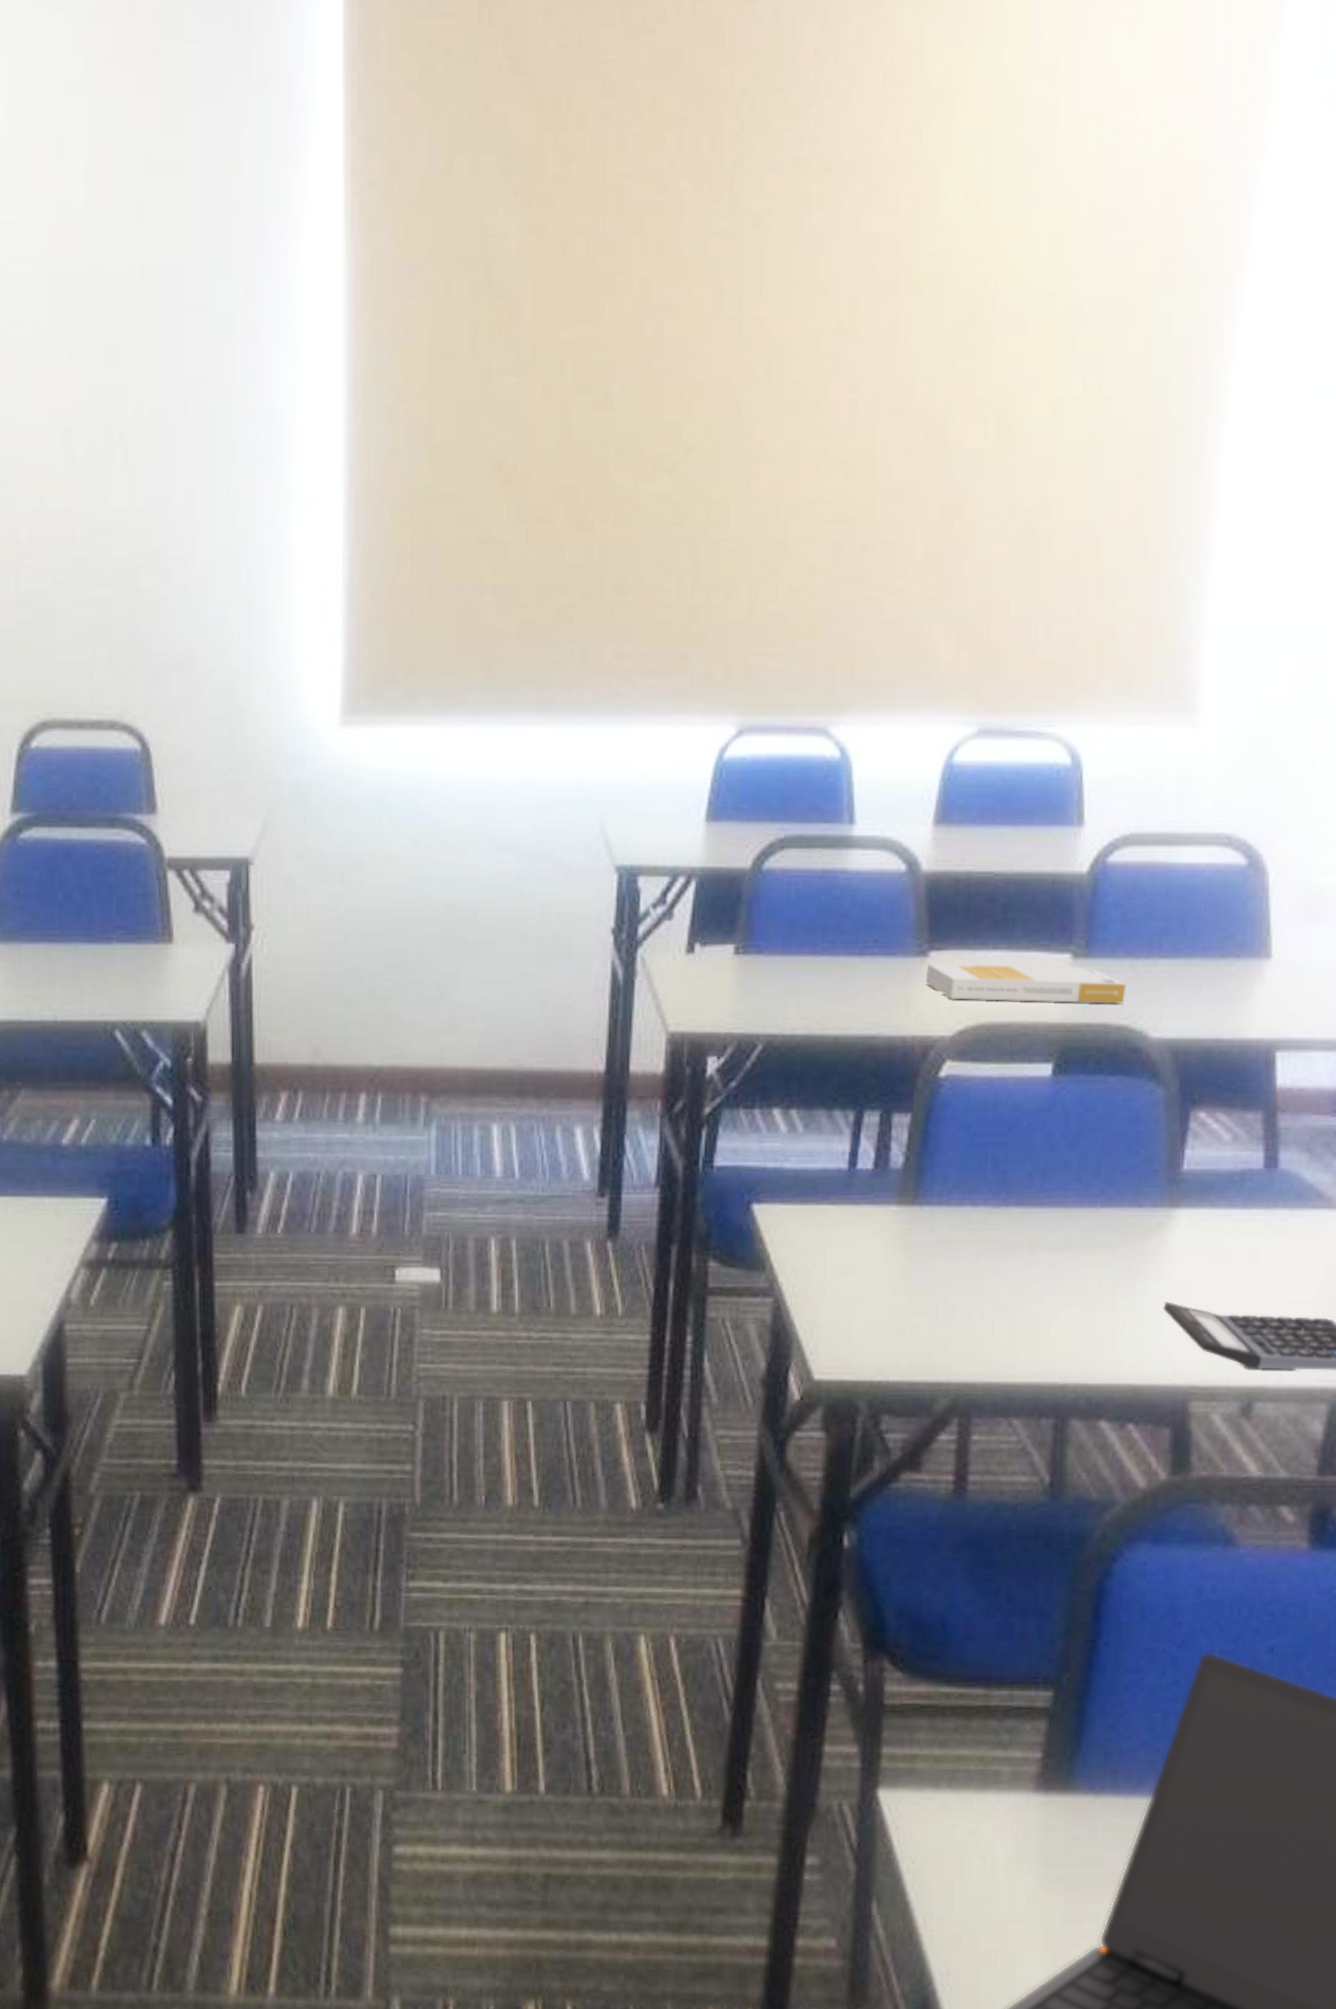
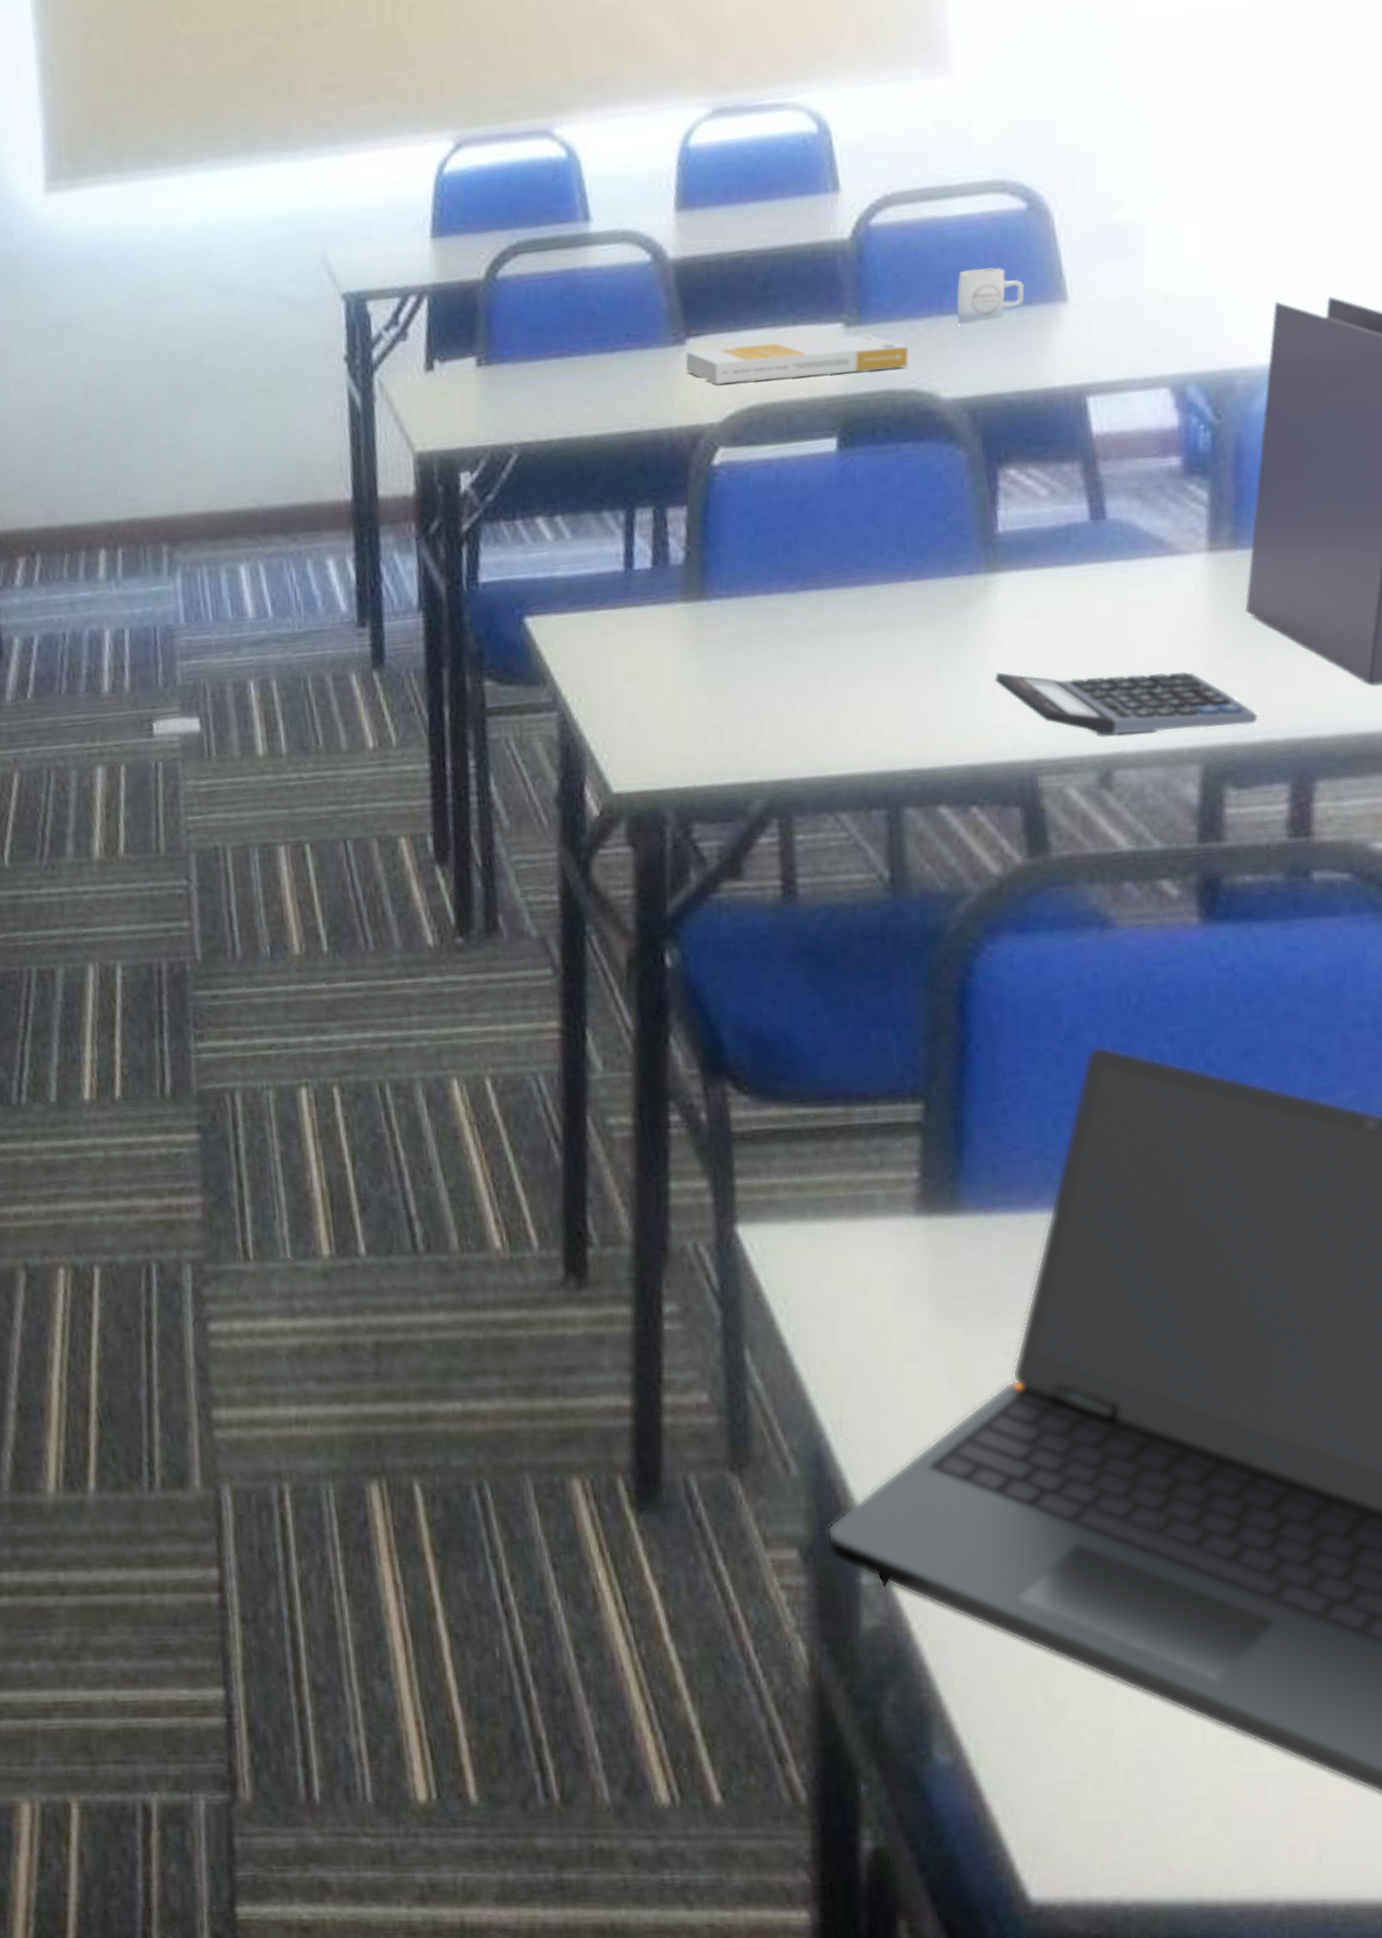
mug: none [1173,916,1235,970] -> present [956,267,1025,327]

